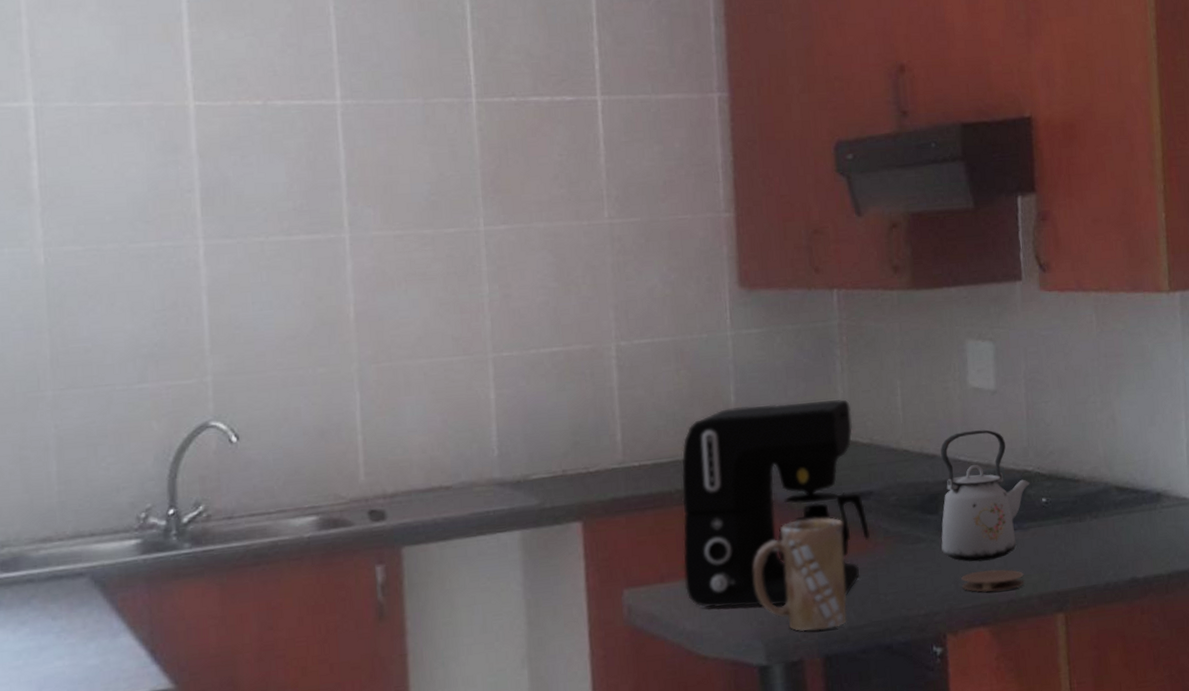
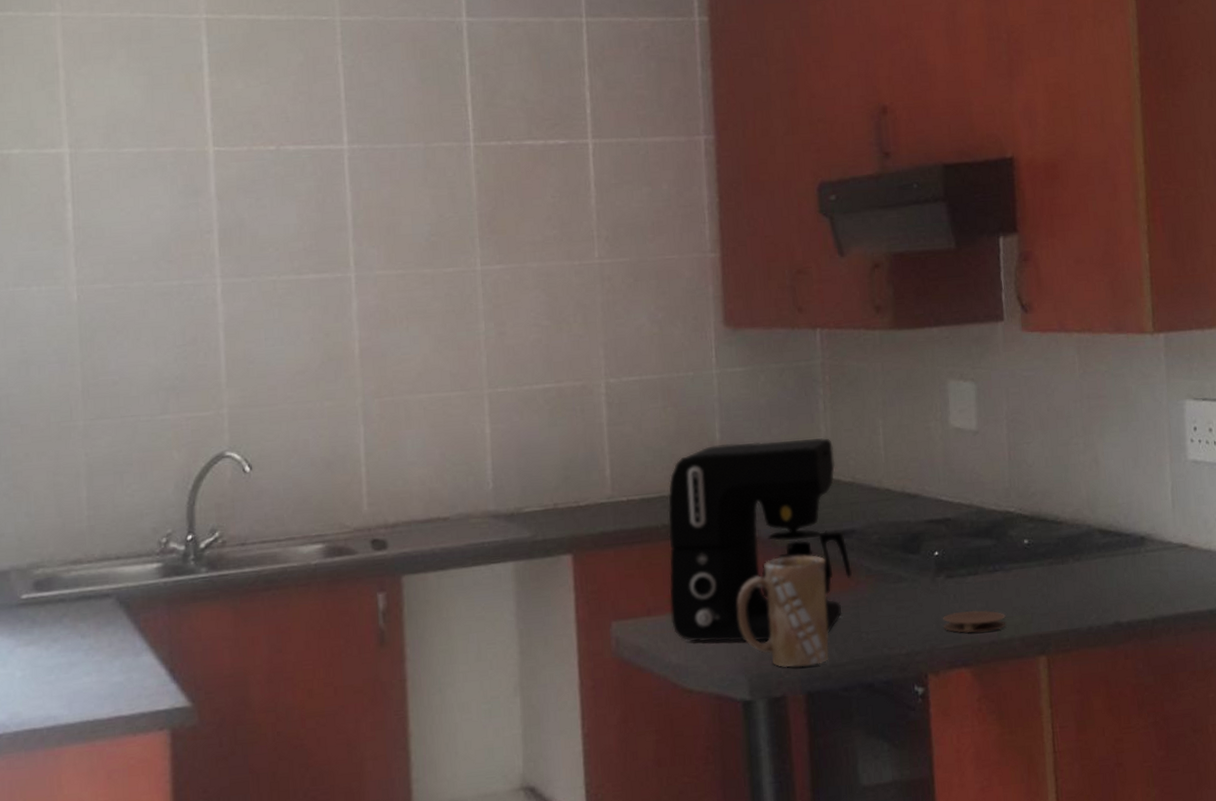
kettle: present [941,429,1031,562] -> none [922,470,1013,602]

